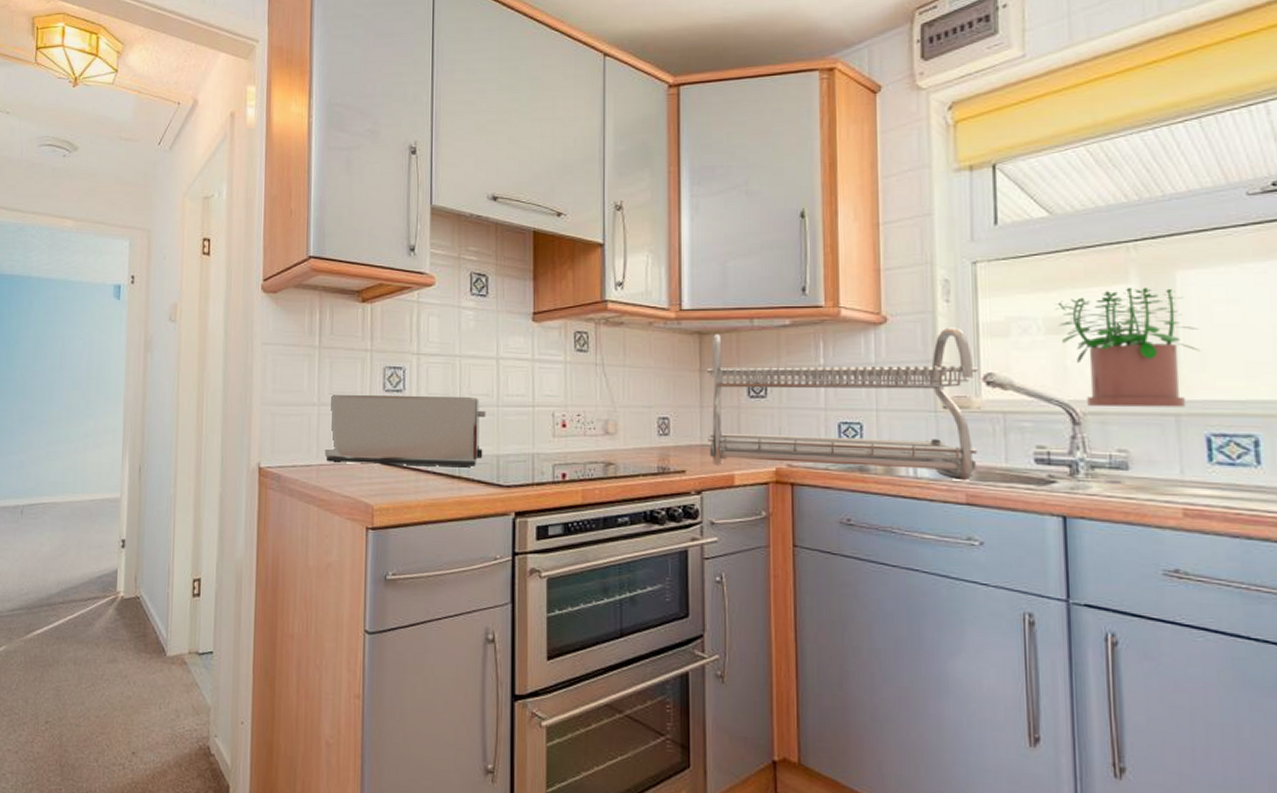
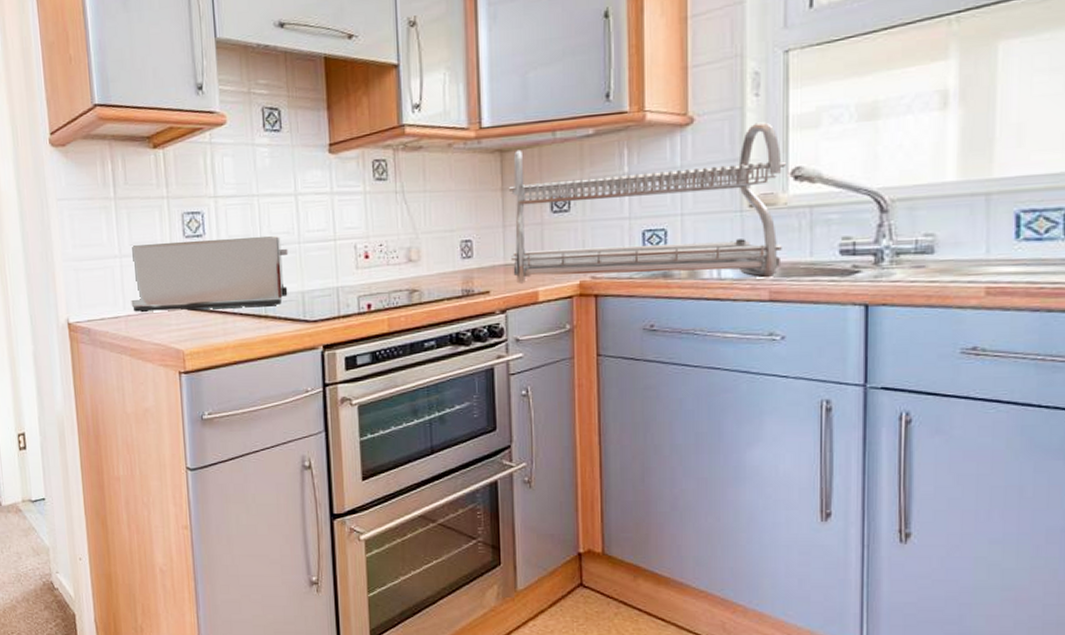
potted plant: present [1056,287,1200,407] -> none [870,61,1018,192]

